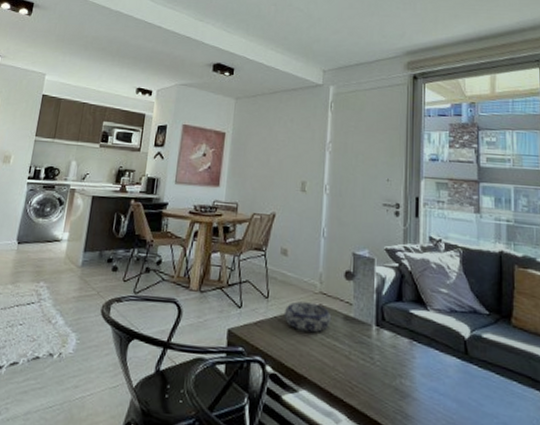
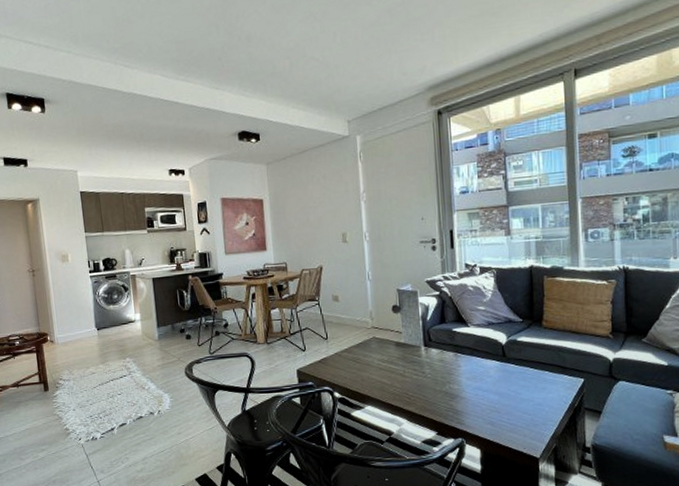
decorative bowl: present [283,301,332,333] -> none [343,337,385,361]

